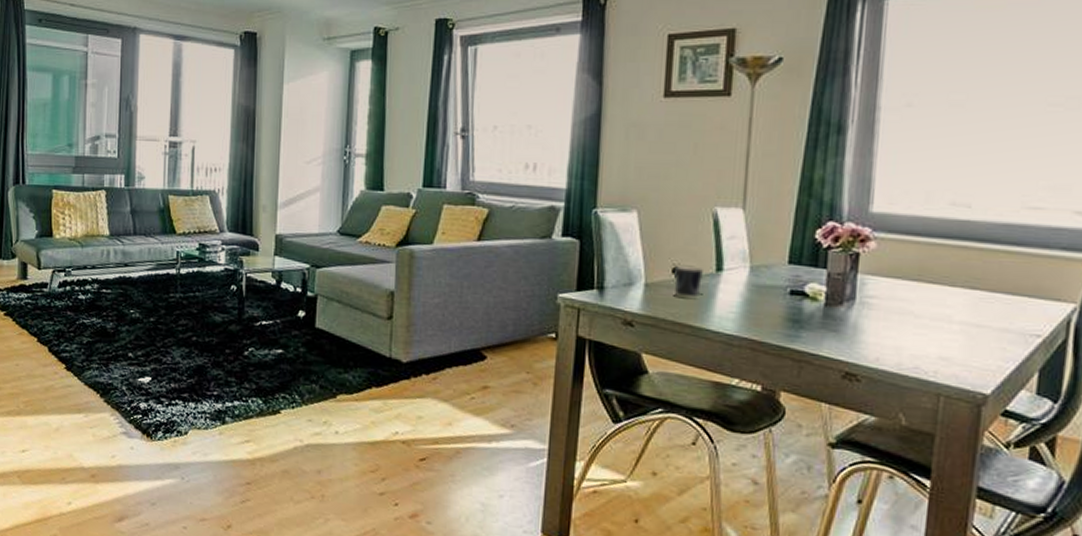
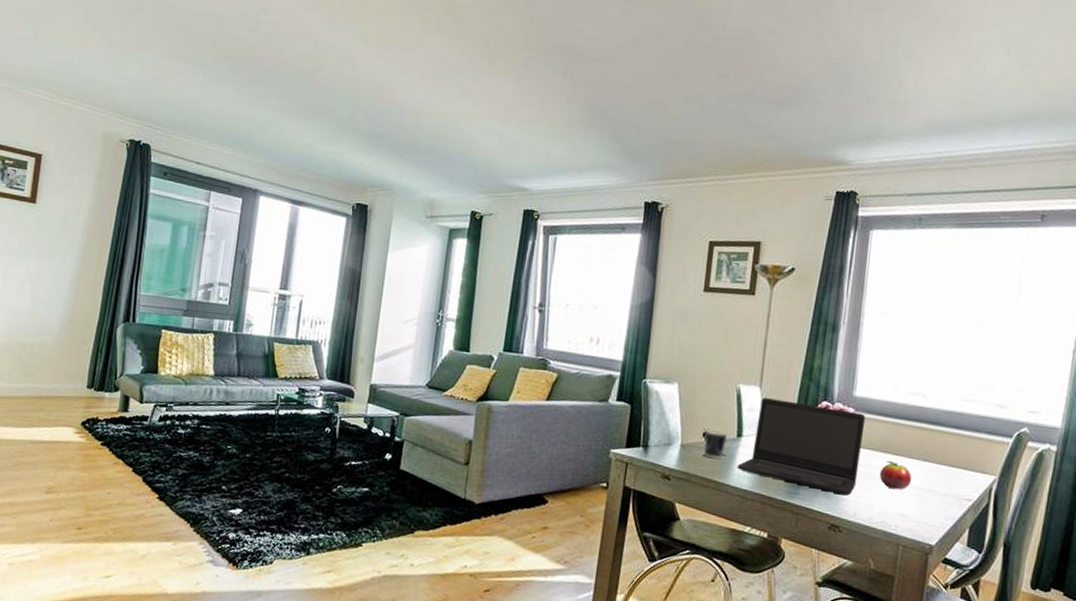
laptop: none [718,222,888,337] -> present [737,398,866,496]
fruit: none [909,290,956,327] -> present [879,460,912,490]

